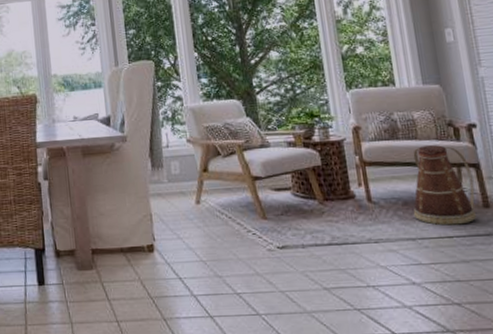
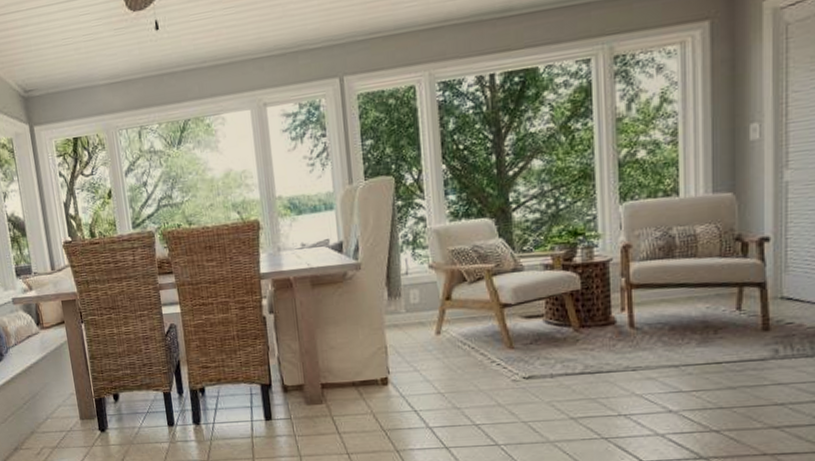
basket: present [413,145,476,226] -> none [680,263,755,351]

